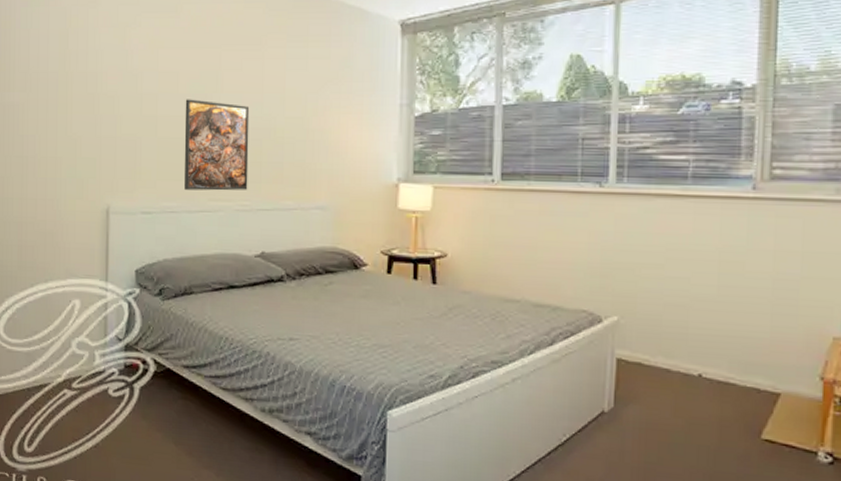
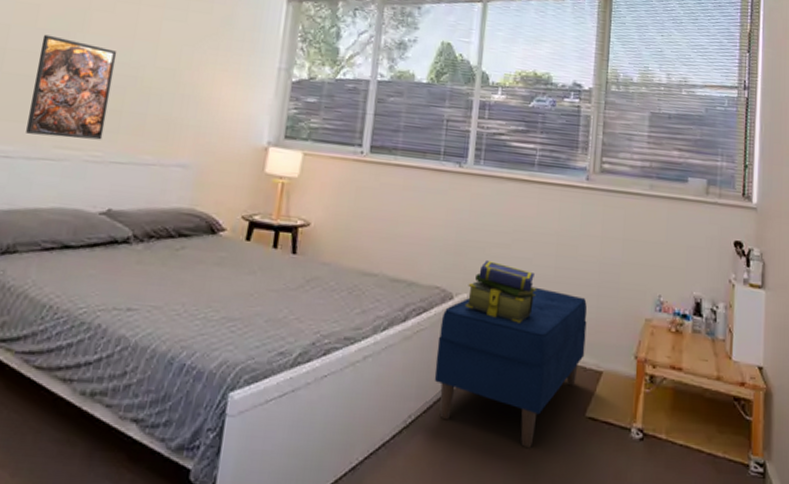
bench: none [587,307,759,468] -> present [434,286,587,448]
stack of books: none [615,282,698,345] -> present [464,261,537,323]

